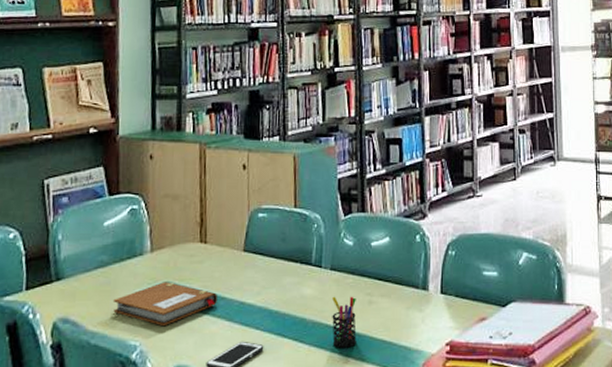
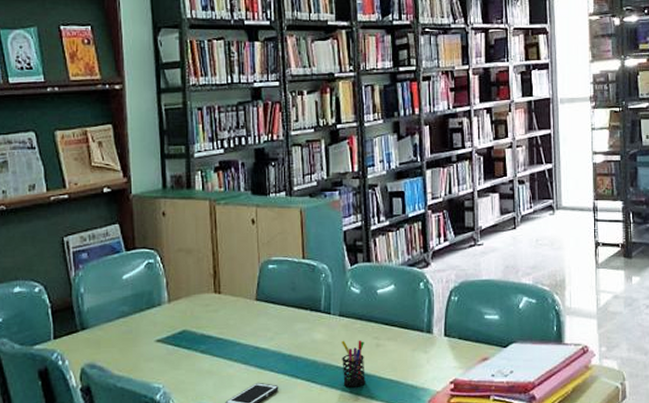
notebook: present [113,282,217,327] -> none [135,329,233,370]

